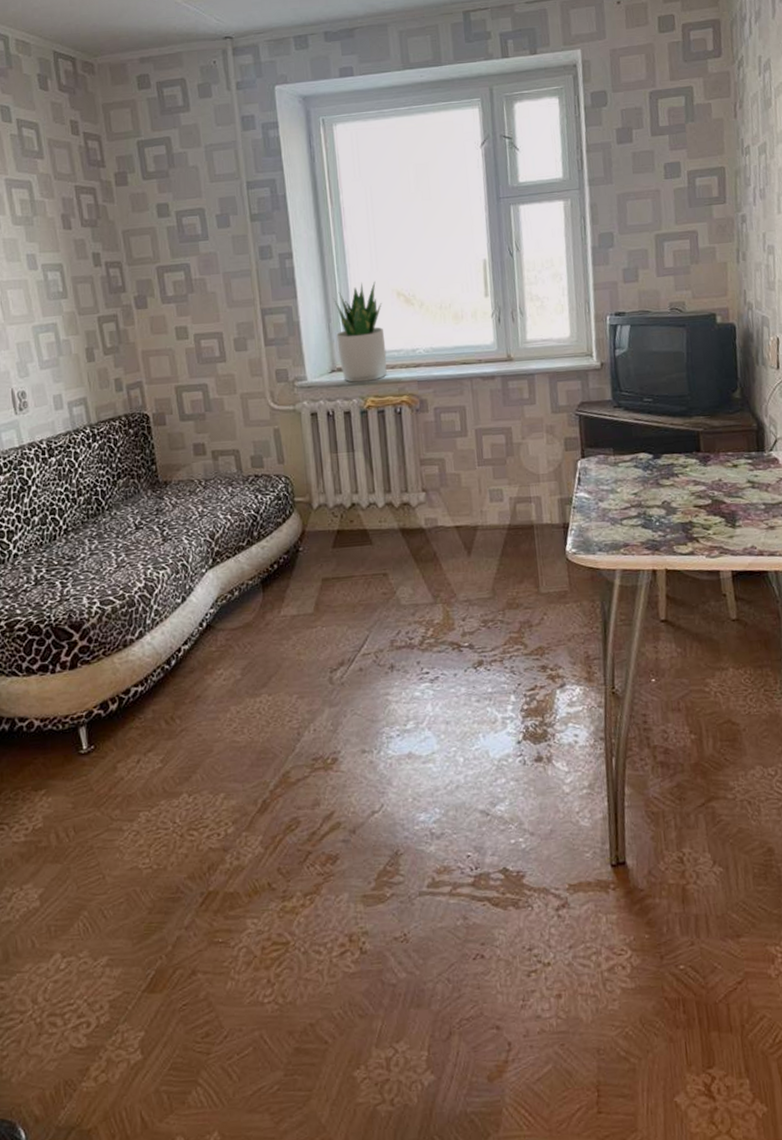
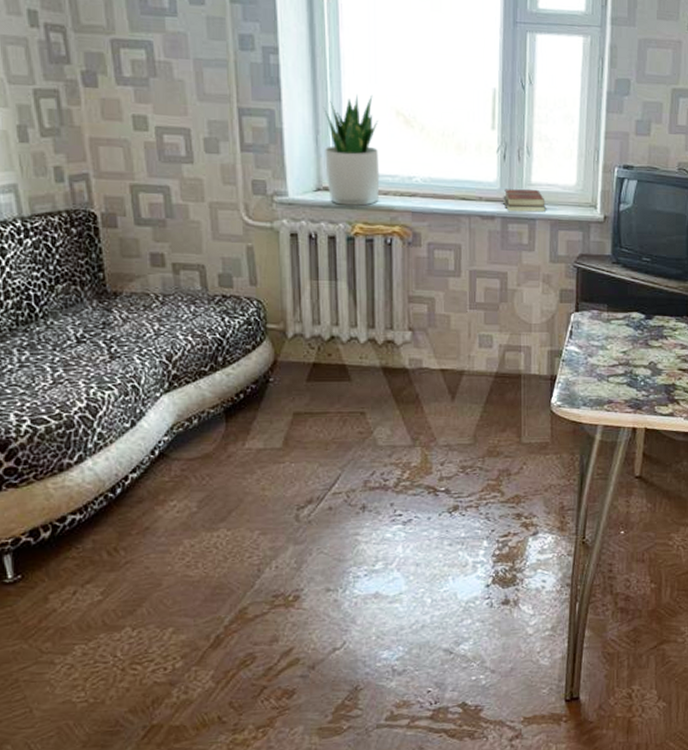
books: none [501,346,544,371] -> present [503,189,547,213]

